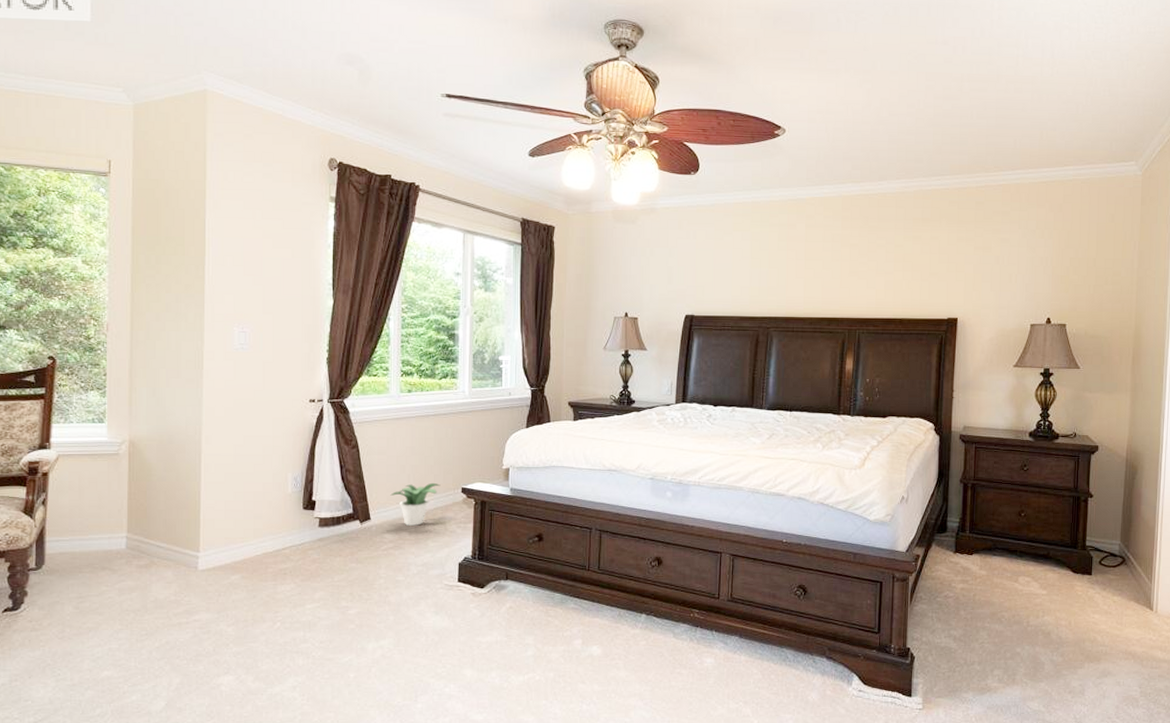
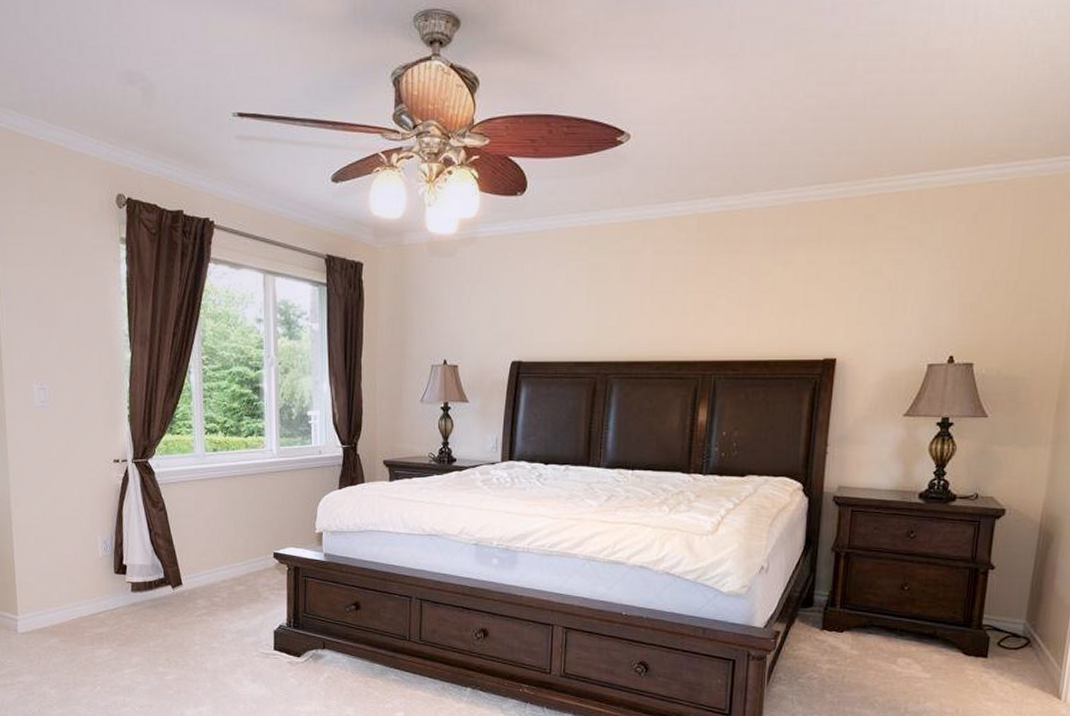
potted plant: present [390,482,441,526] -> none [201,547,252,592]

